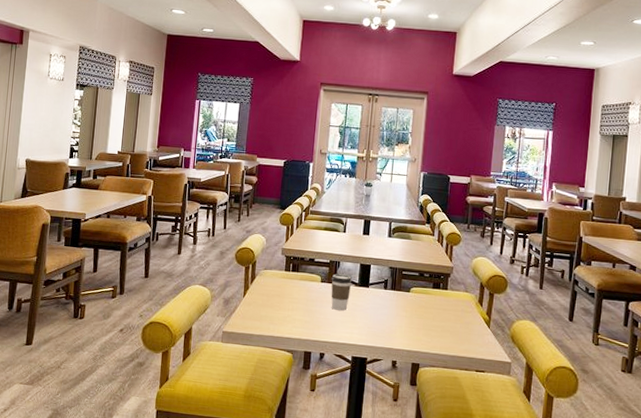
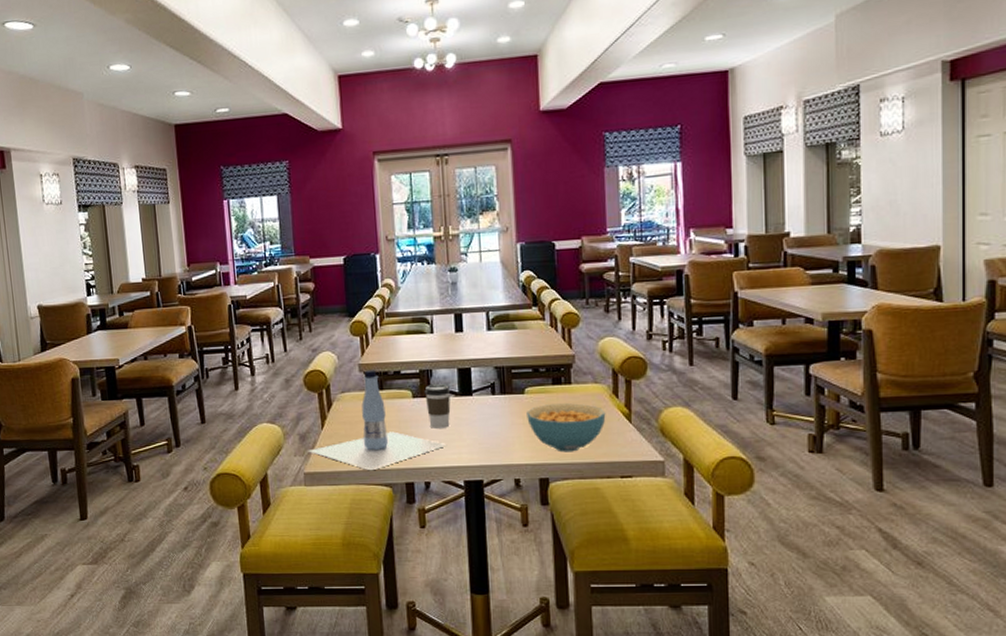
bottle: none [228,254,342,338] -> present [307,370,446,471]
cereal bowl: none [409,303,471,345] -> present [526,403,606,452]

